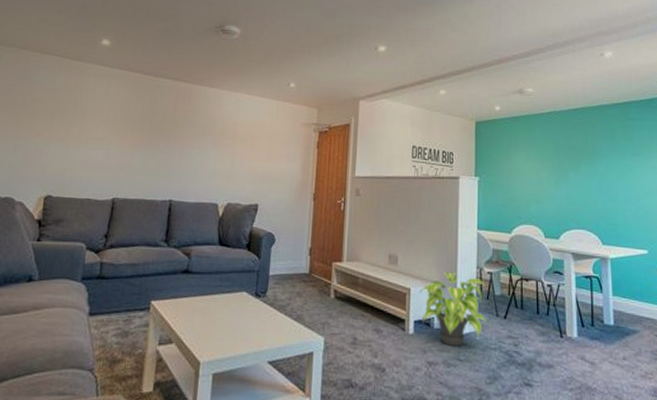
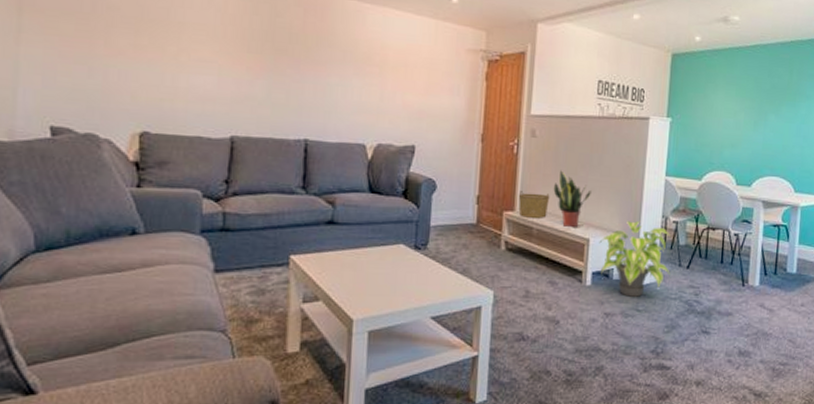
basket: none [345,244,373,270] -> present [518,191,550,219]
potted plant: none [376,225,410,278] -> present [553,170,592,228]

